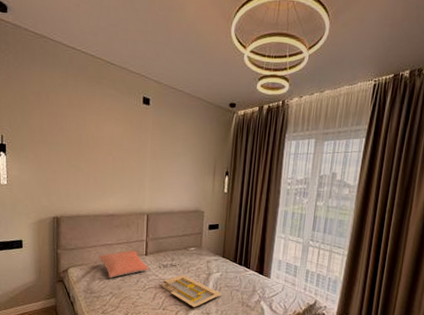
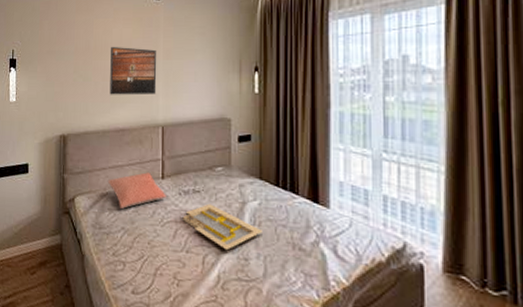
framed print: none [101,142,145,188] -> present [110,46,157,95]

